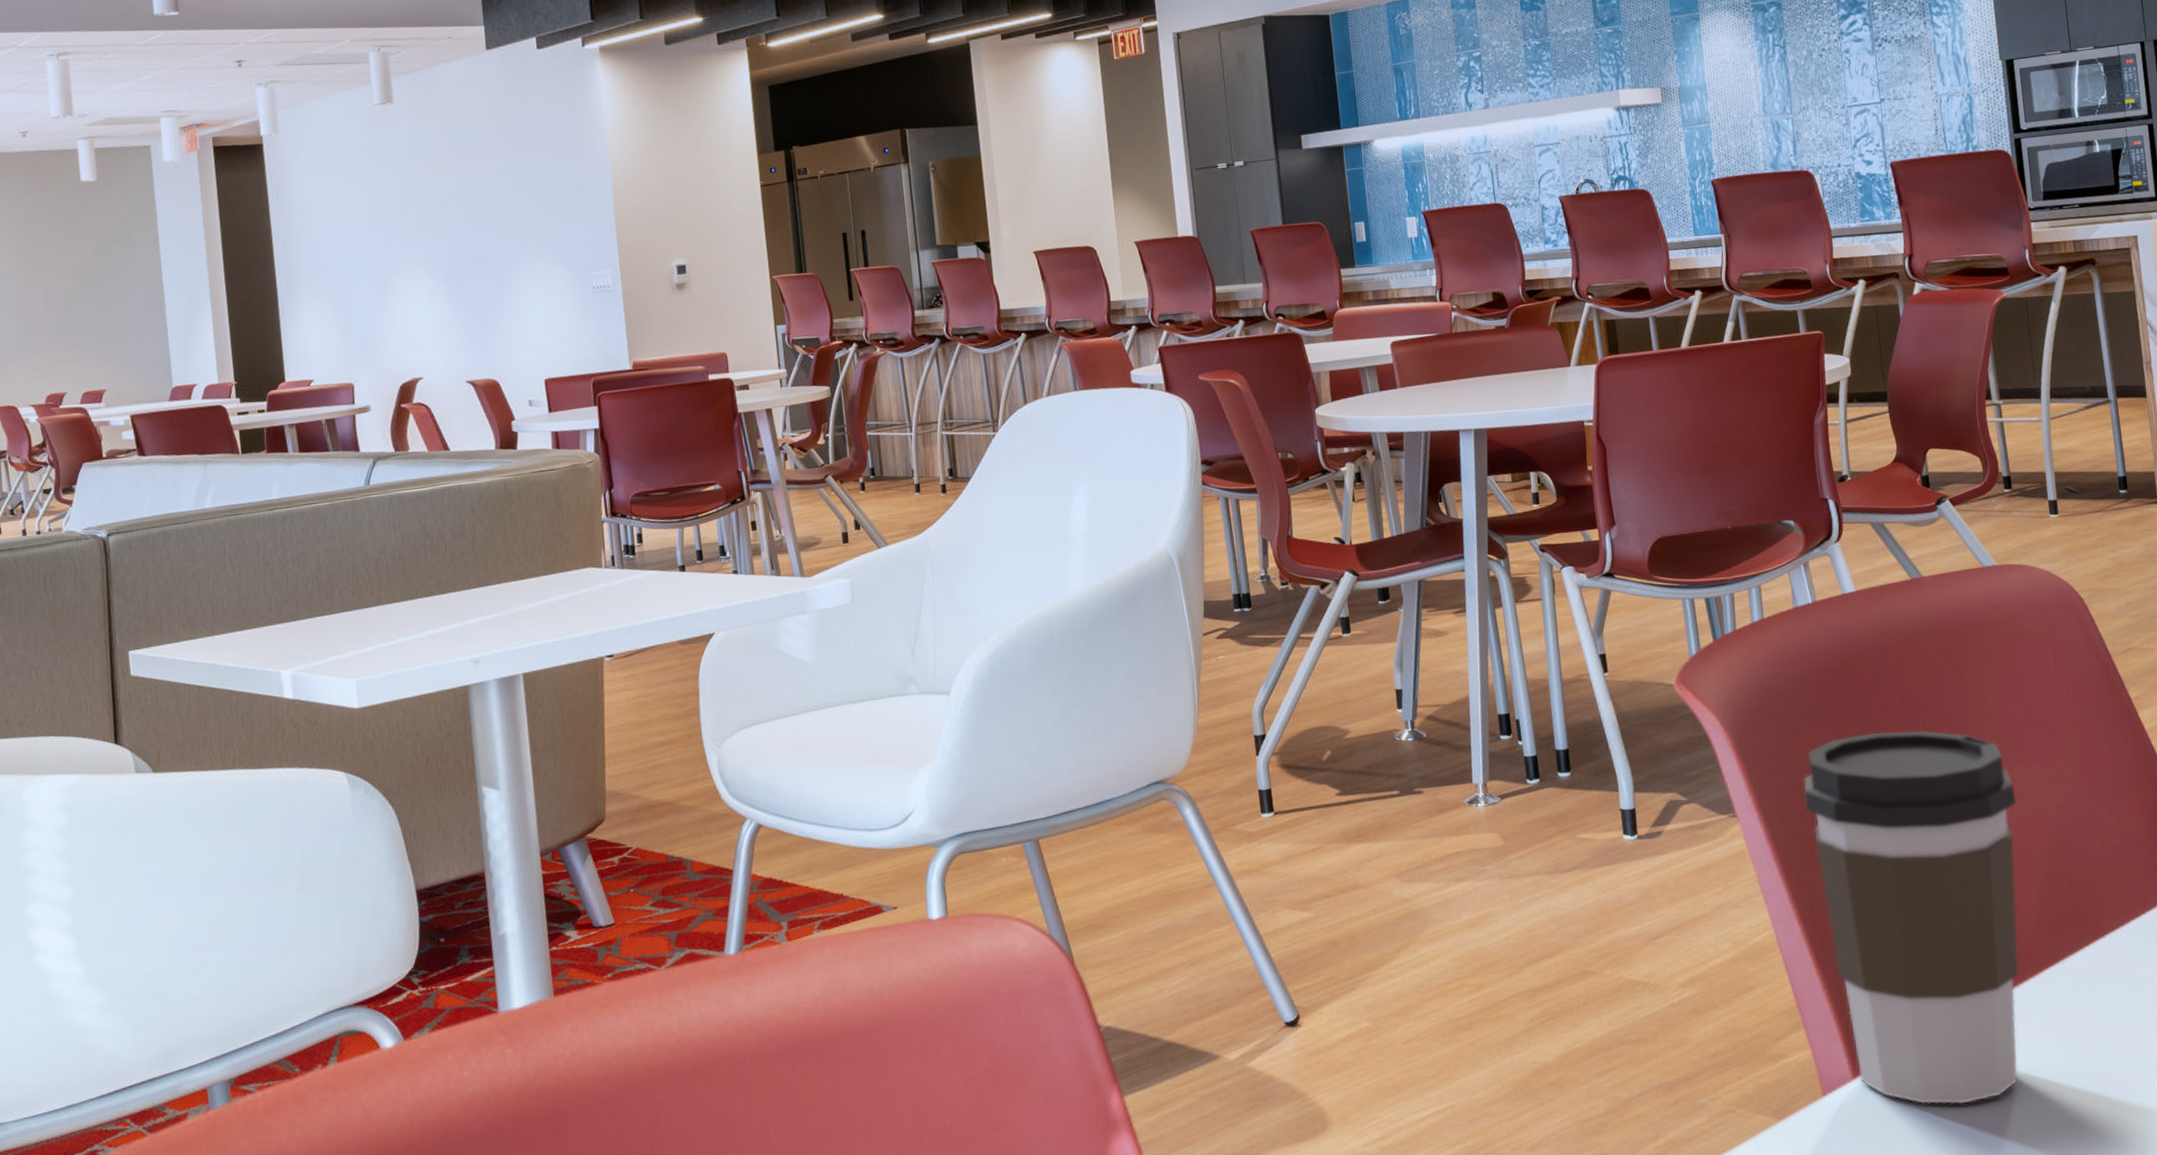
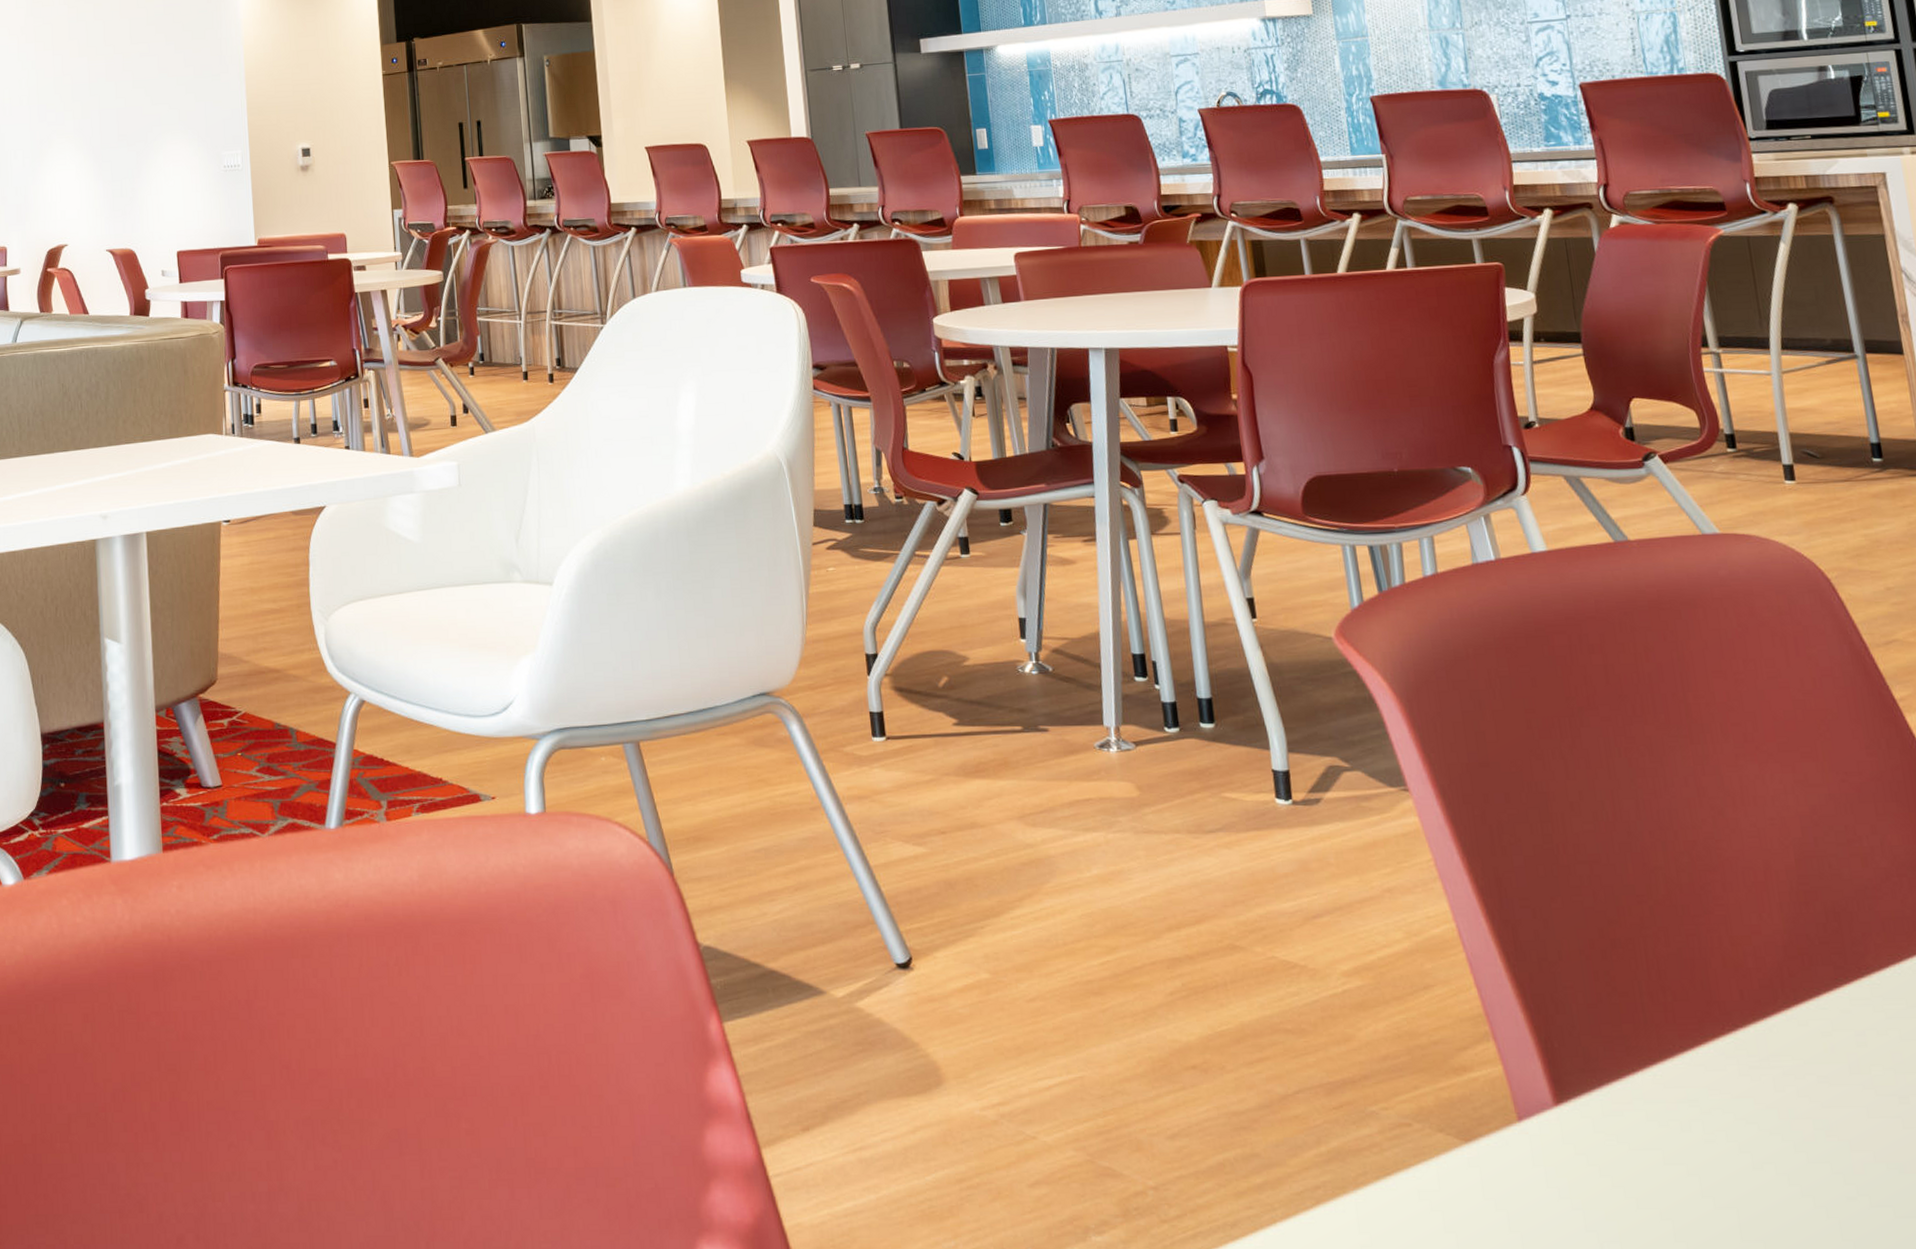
coffee cup: present [1803,730,2019,1105] -> none [1488,710,1763,1153]

